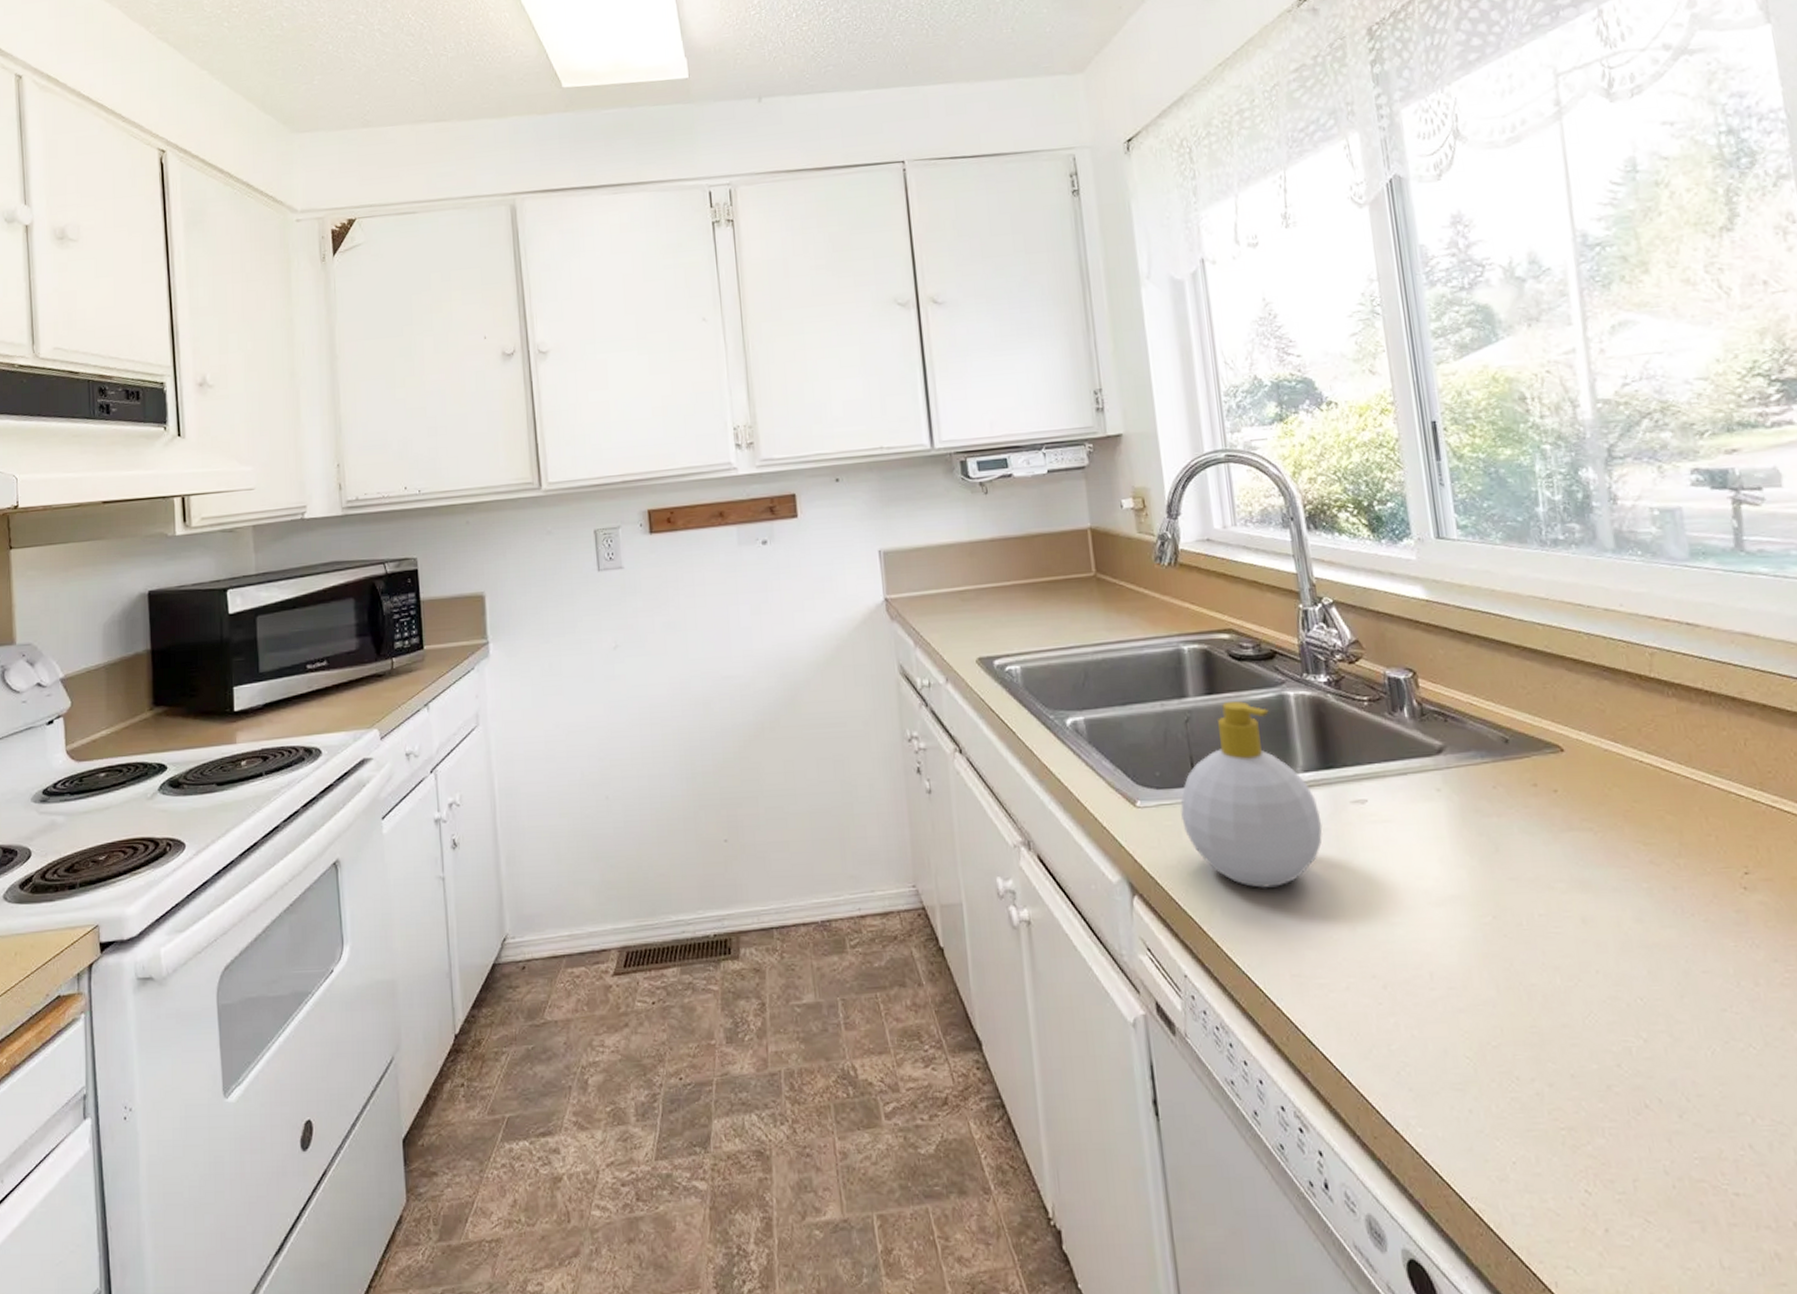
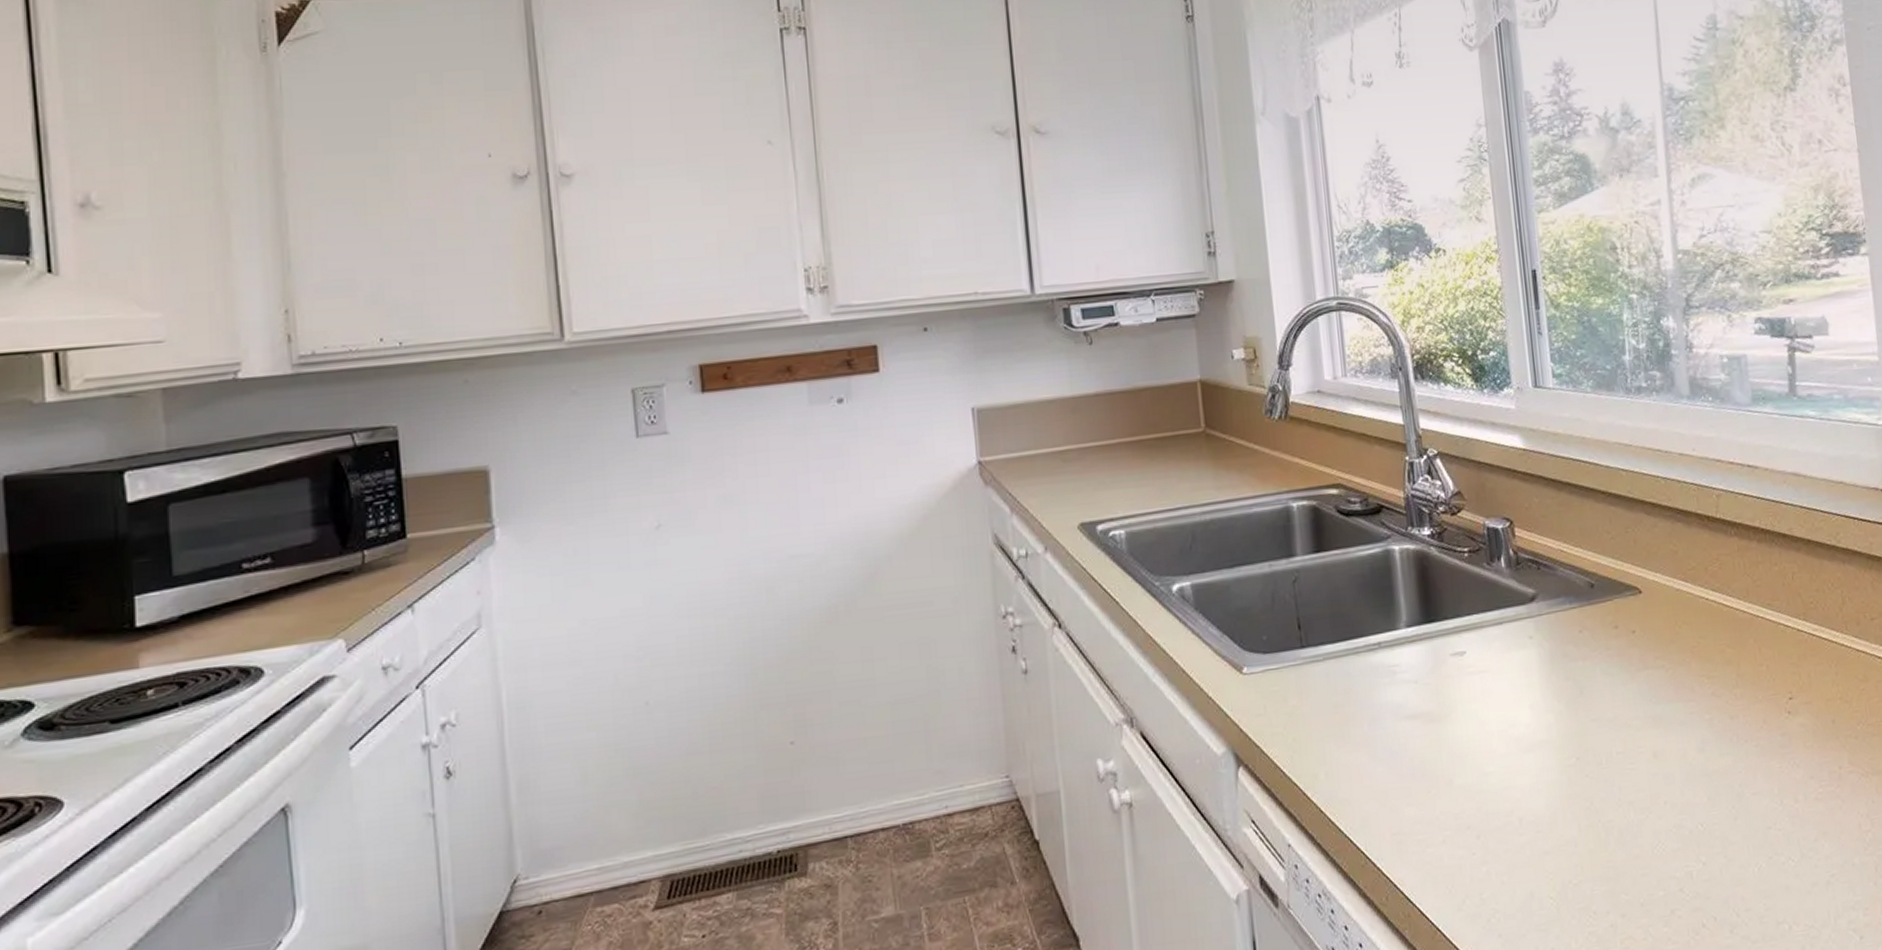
soap bottle: present [1180,701,1323,888] -> none [1287,558,1424,748]

